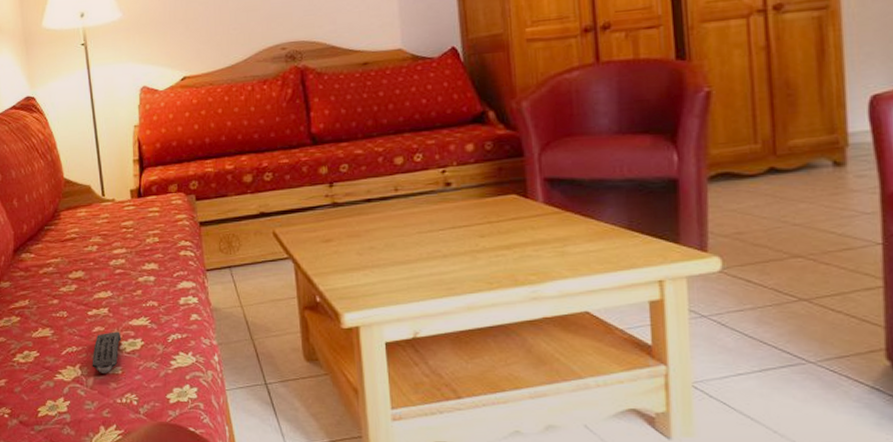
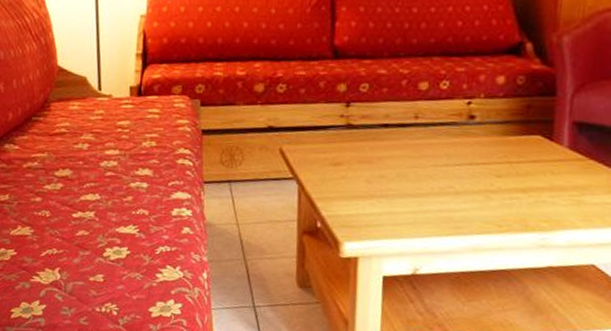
remote control: present [92,331,122,373] -> none [72,237,107,280]

